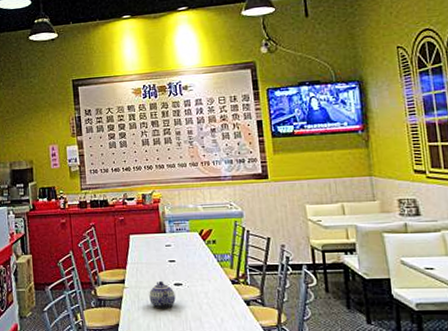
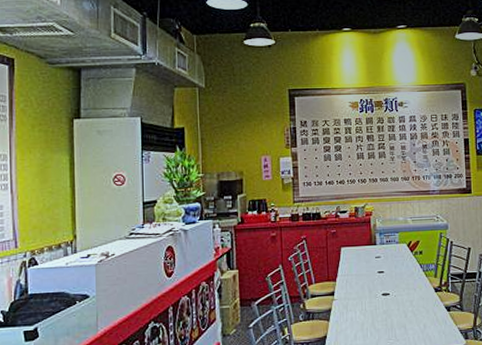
teapot: present [149,280,176,309] -> none [357,291,383,319]

